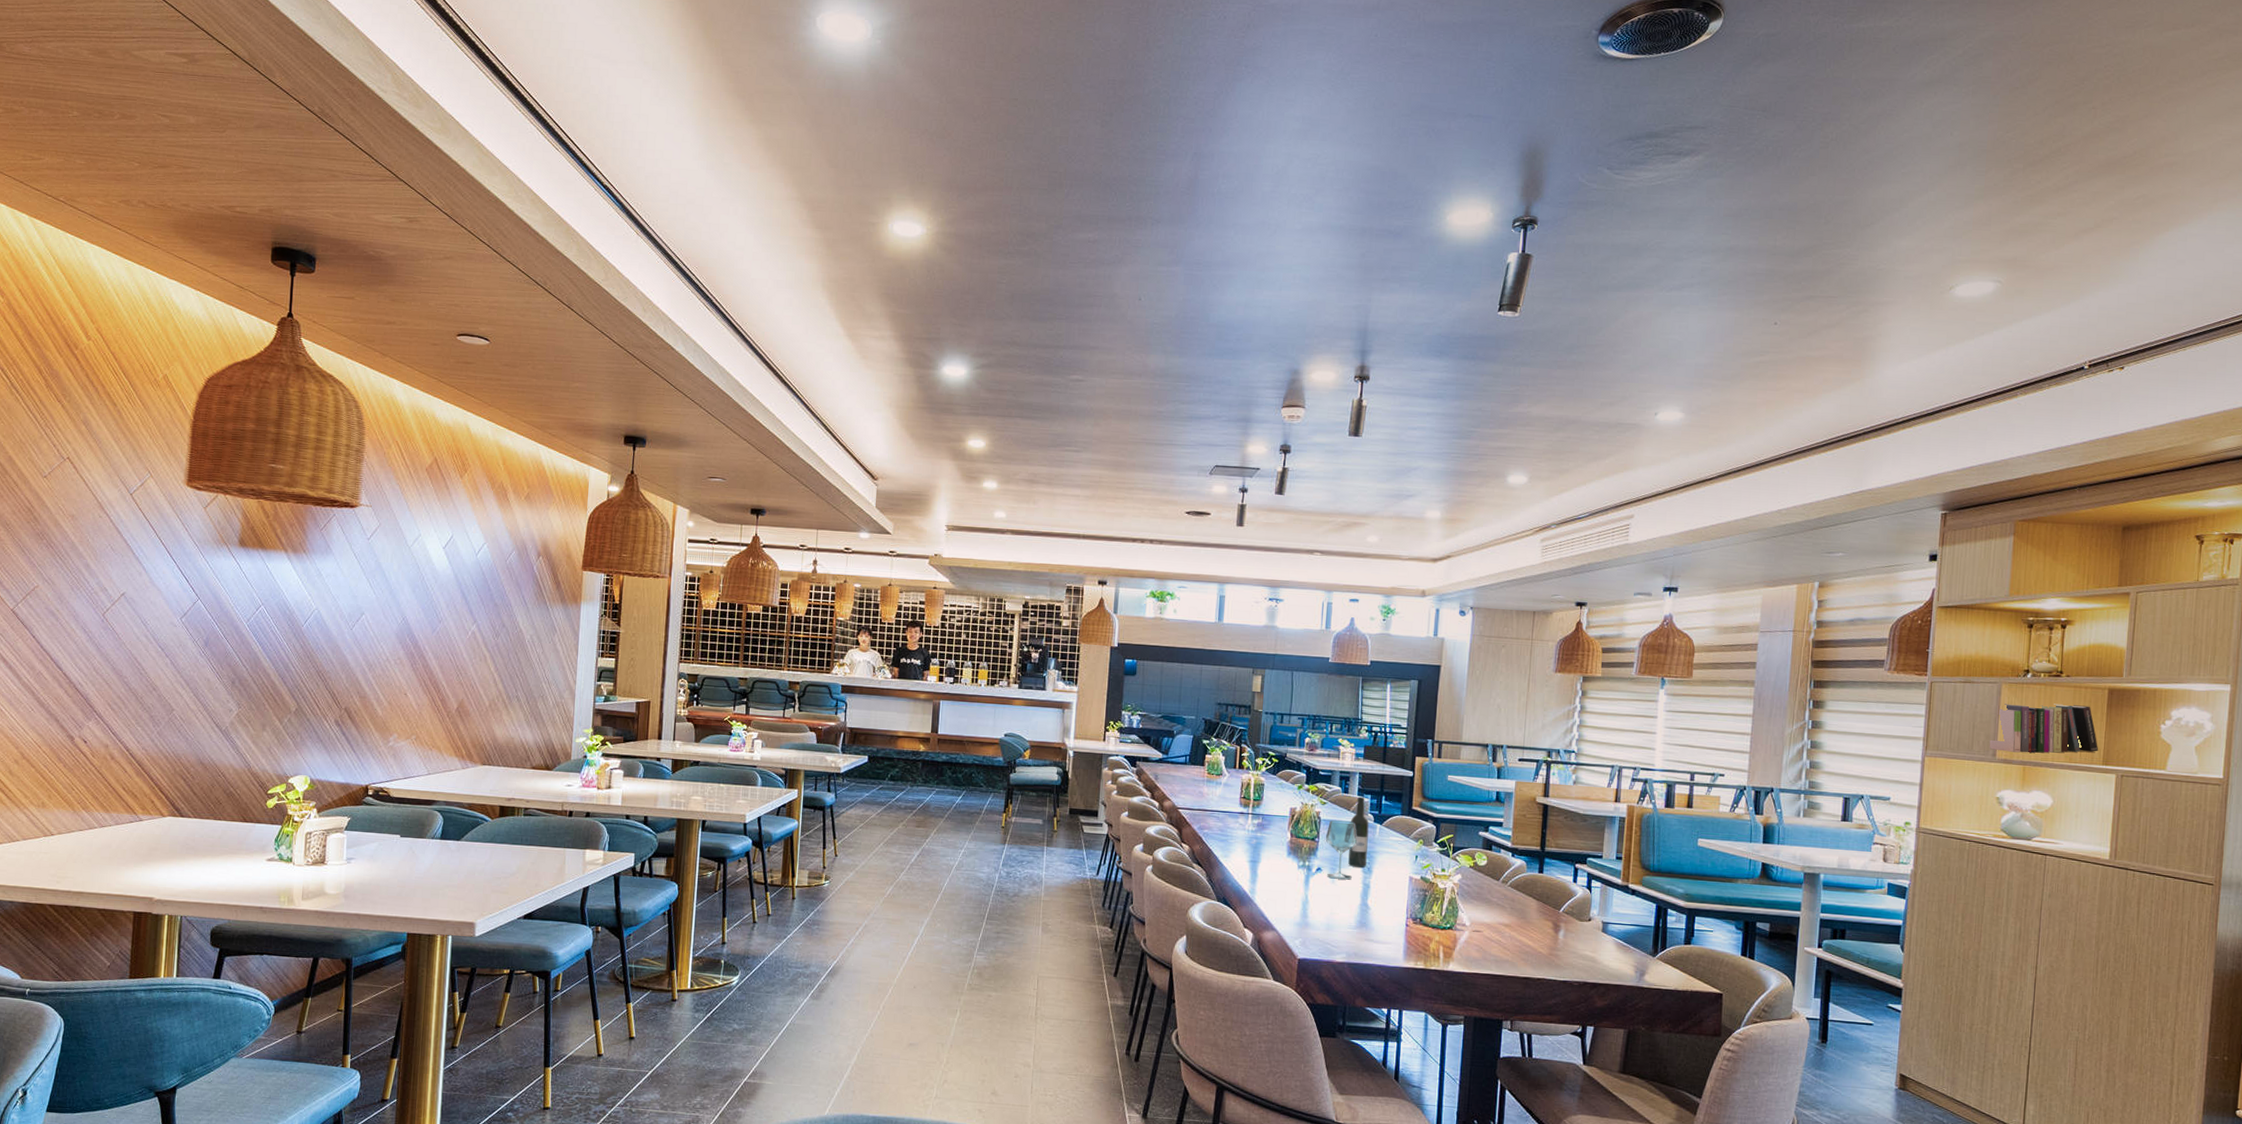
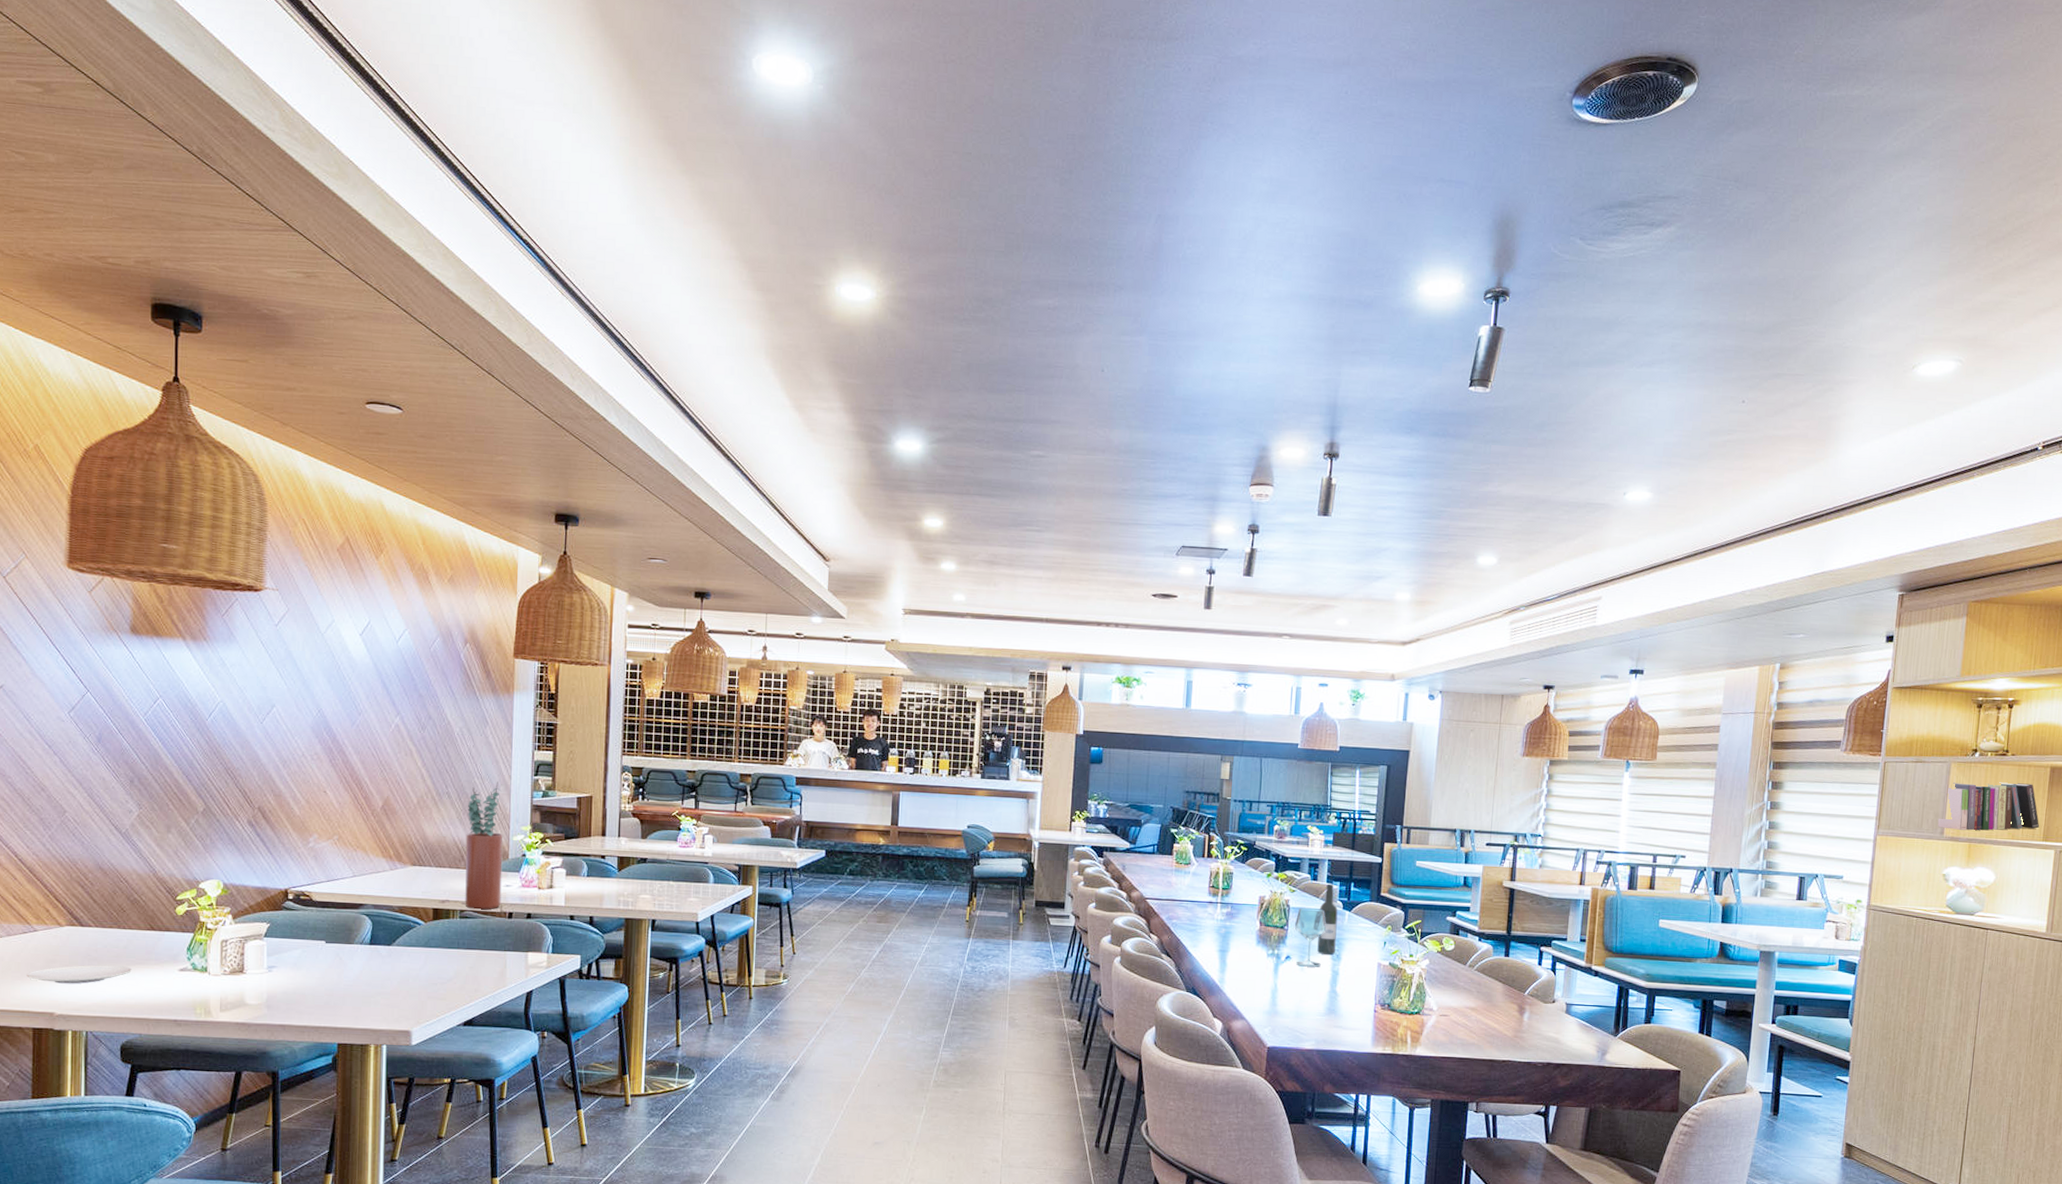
plate: none [131,853,225,871] -> present [27,965,132,984]
vase: none [529,686,567,808] -> present [465,781,504,910]

